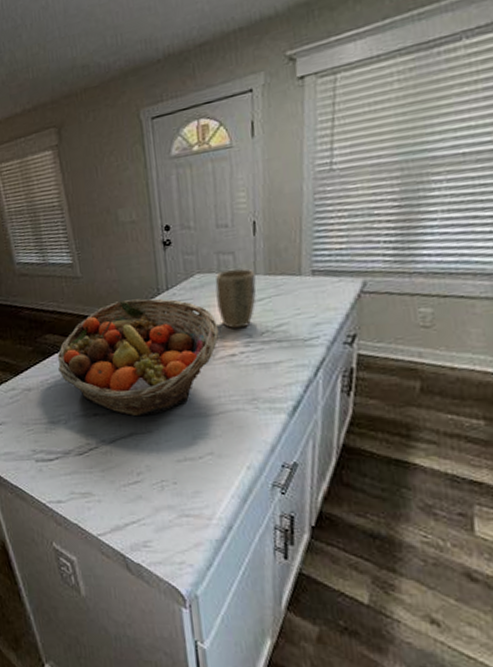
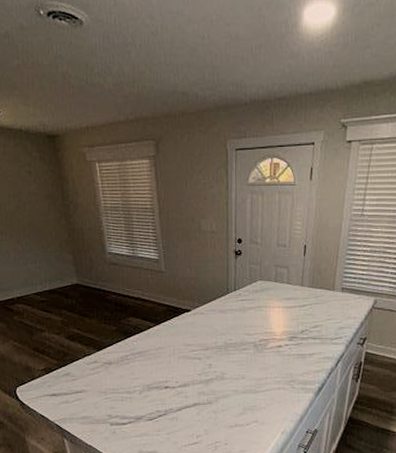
fruit basket: present [57,298,219,417] -> none [138,295,271,391]
plant pot: present [215,268,257,329] -> none [272,280,303,327]

